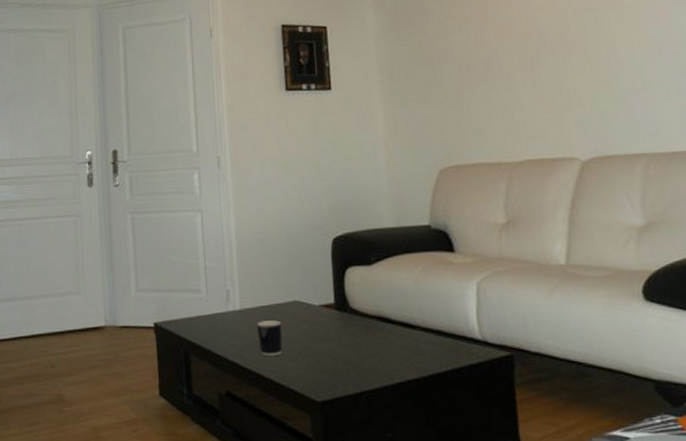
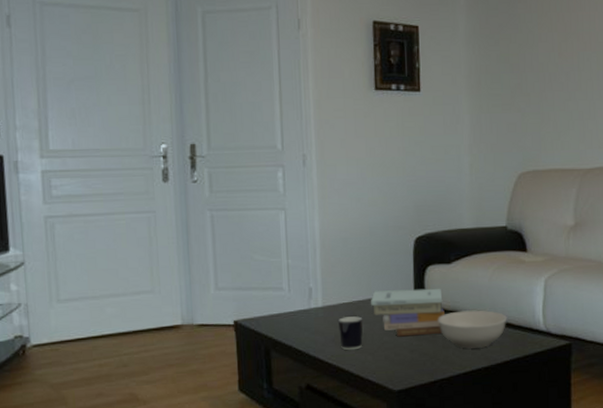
books: none [288,291,368,343] -> present [370,288,445,337]
bowl: none [360,315,437,358] -> present [437,310,507,349]

